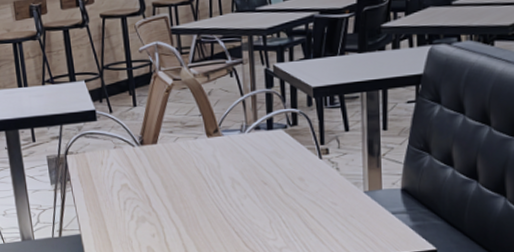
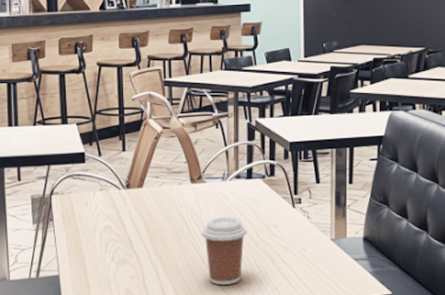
coffee cup: none [222,171,270,243] -> present [202,217,247,286]

